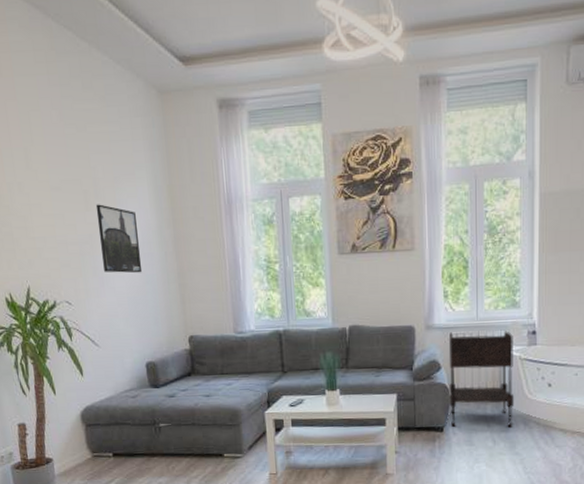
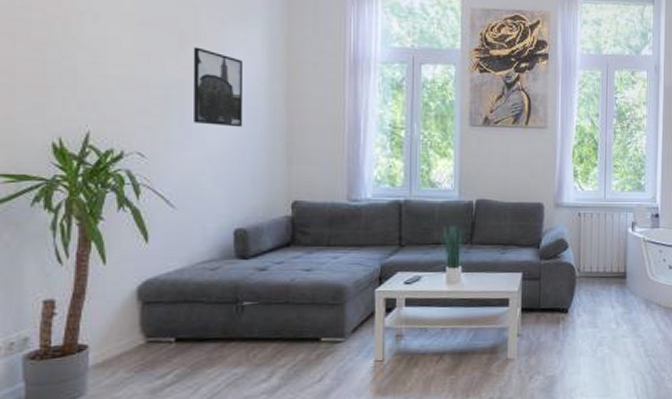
side table: present [449,331,515,428] -> none [575,211,638,309]

